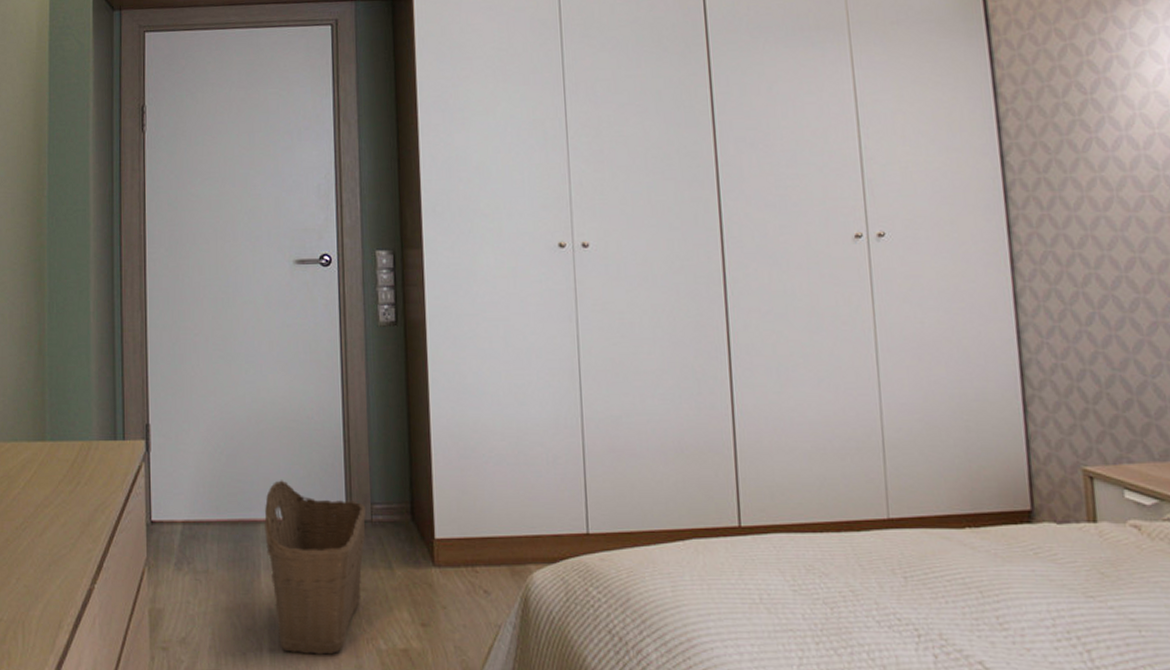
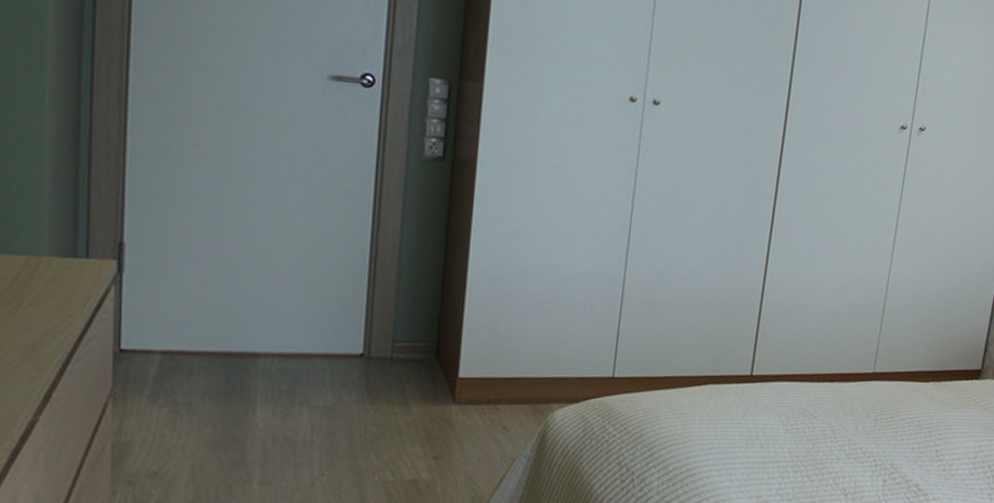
wicker basket: present [264,480,366,655] -> none [264,313,386,486]

